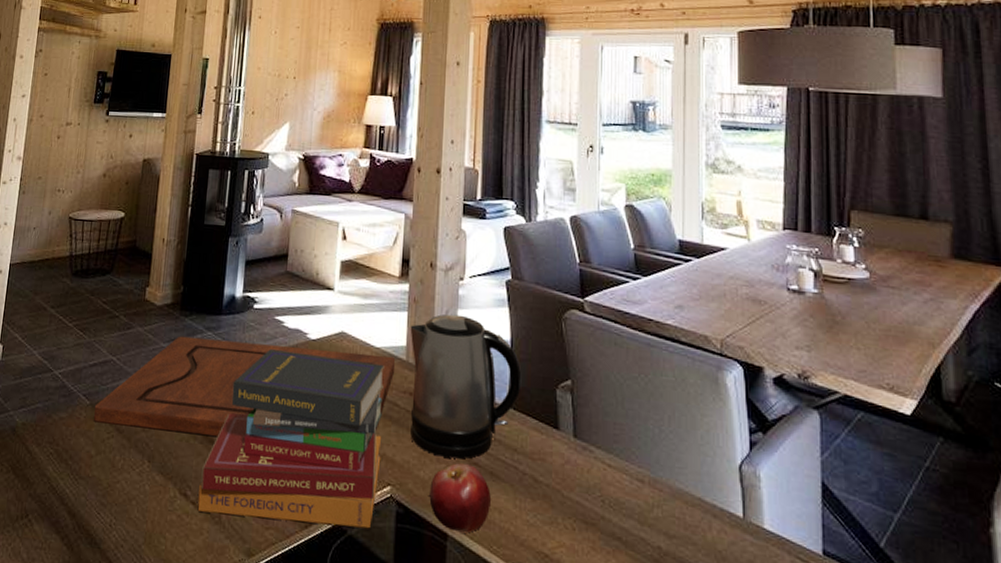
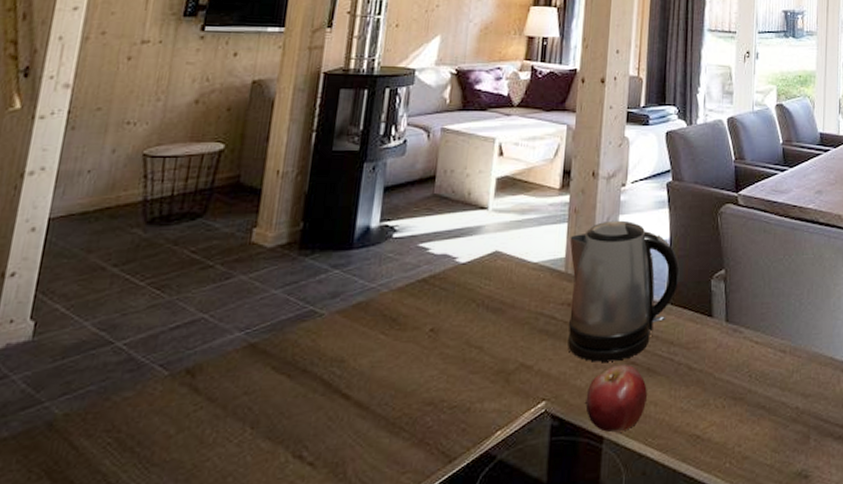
cutting board: present [93,335,396,437] -> none [174,270,554,395]
books: present [197,349,384,529] -> none [316,278,542,471]

